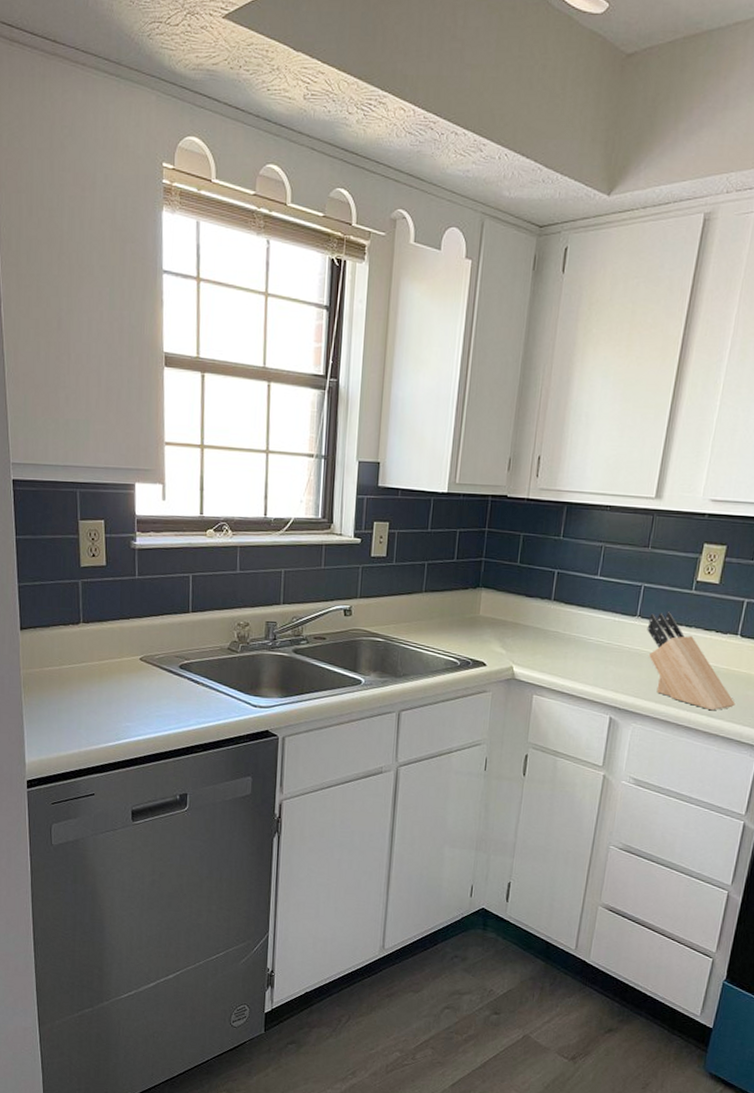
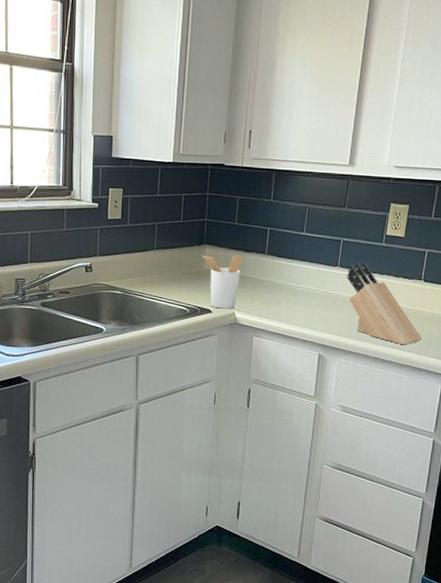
utensil holder: none [477,599,525,662] -> present [202,254,243,309]

